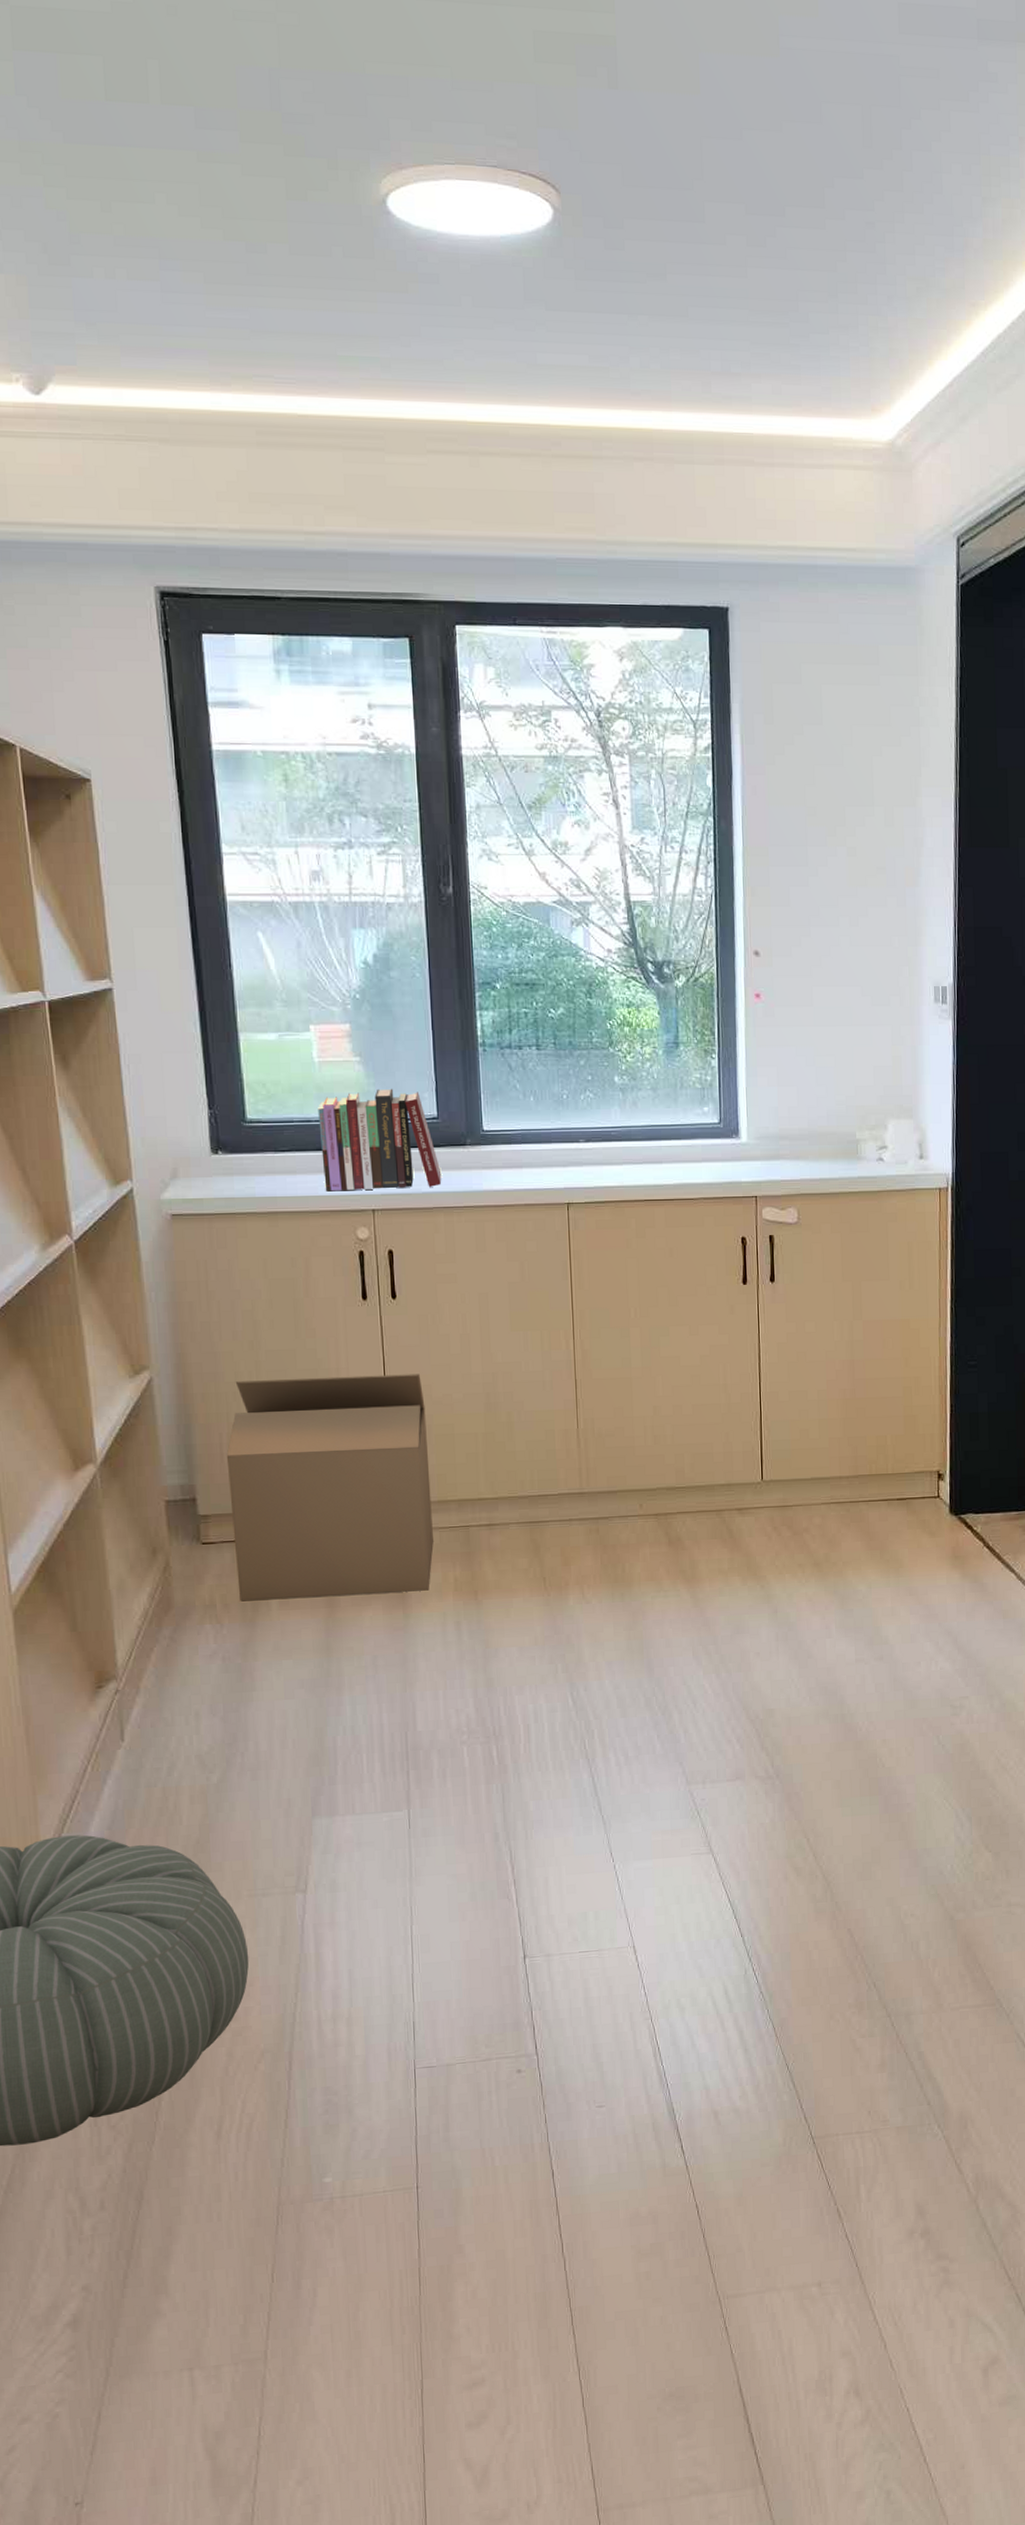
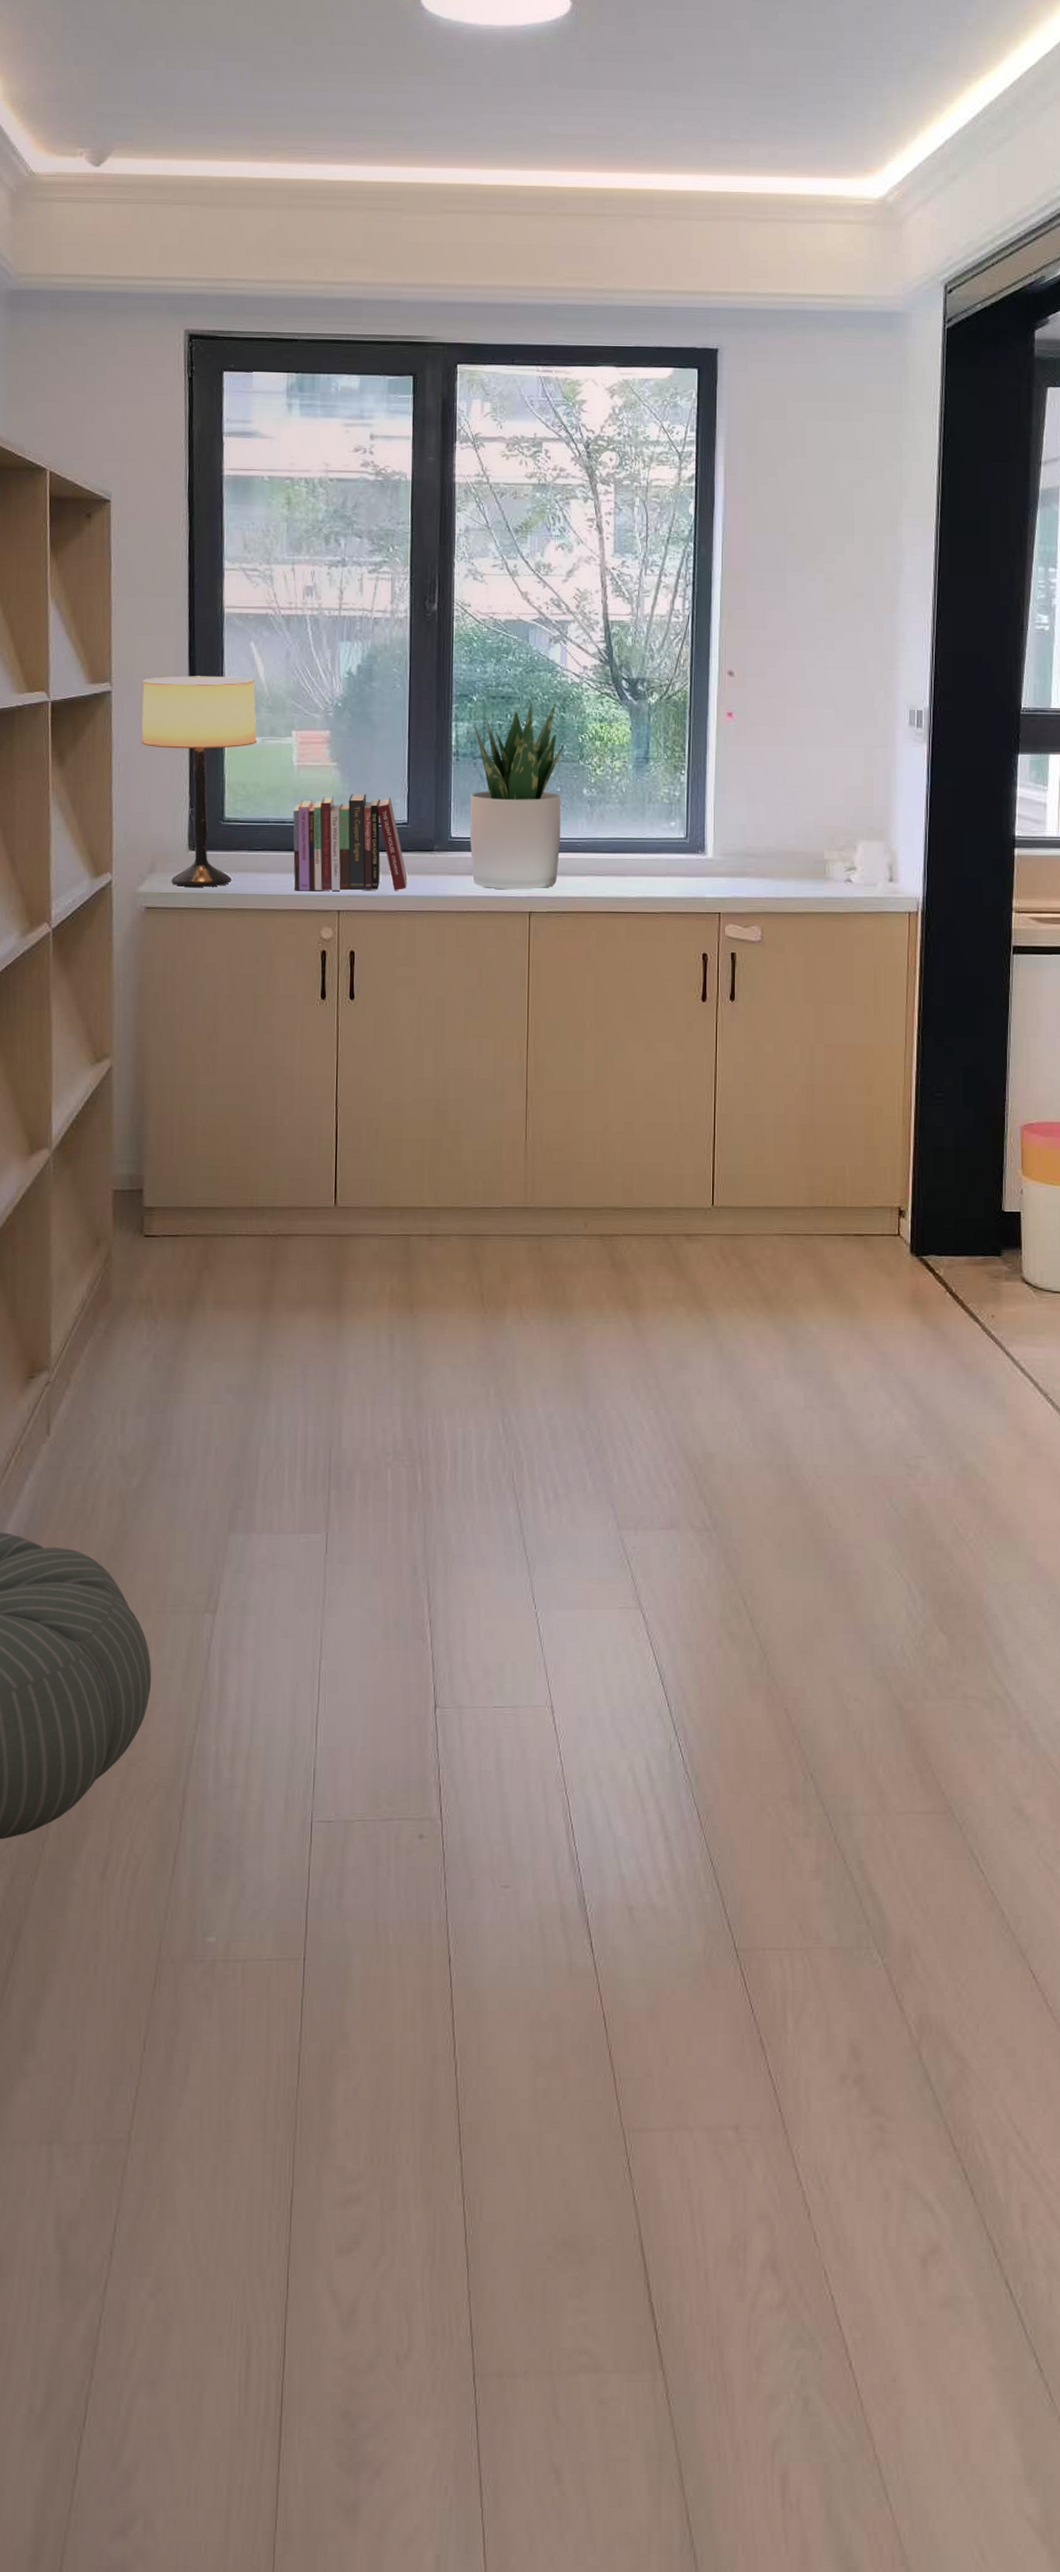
table lamp: none [144,968,275,1192] -> present [141,675,258,887]
cardboard box: present [226,1374,434,1602] -> none [175,1074,375,1300]
planter: none [499,988,595,1182] -> present [469,702,565,890]

